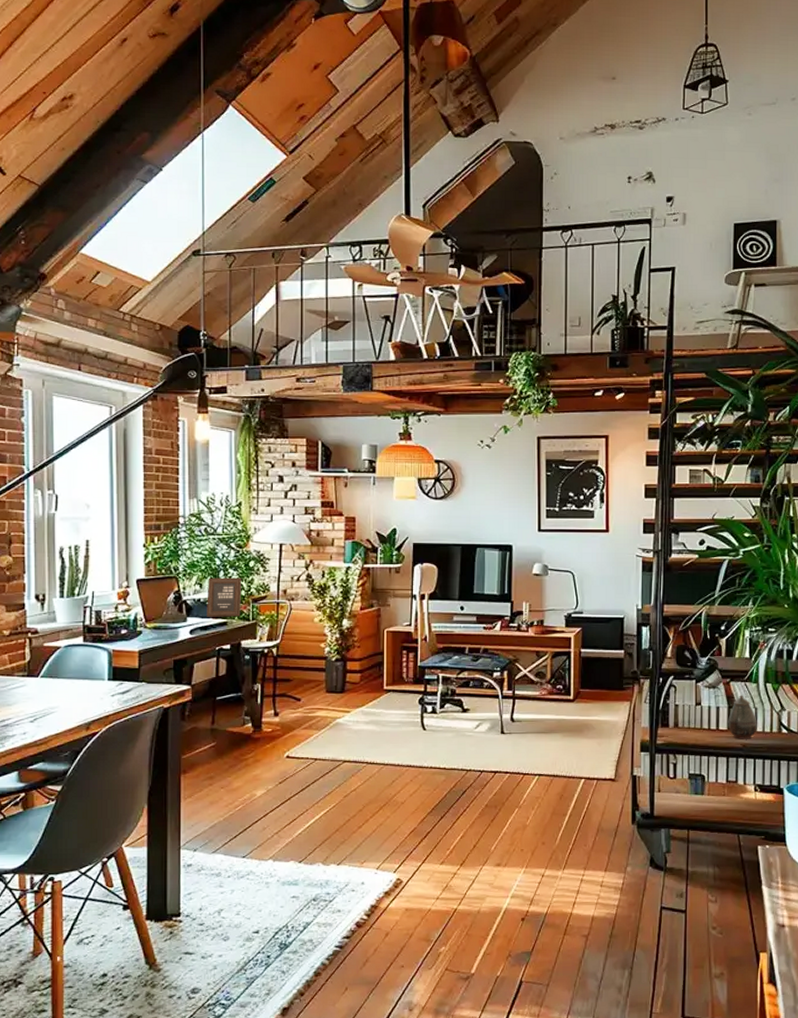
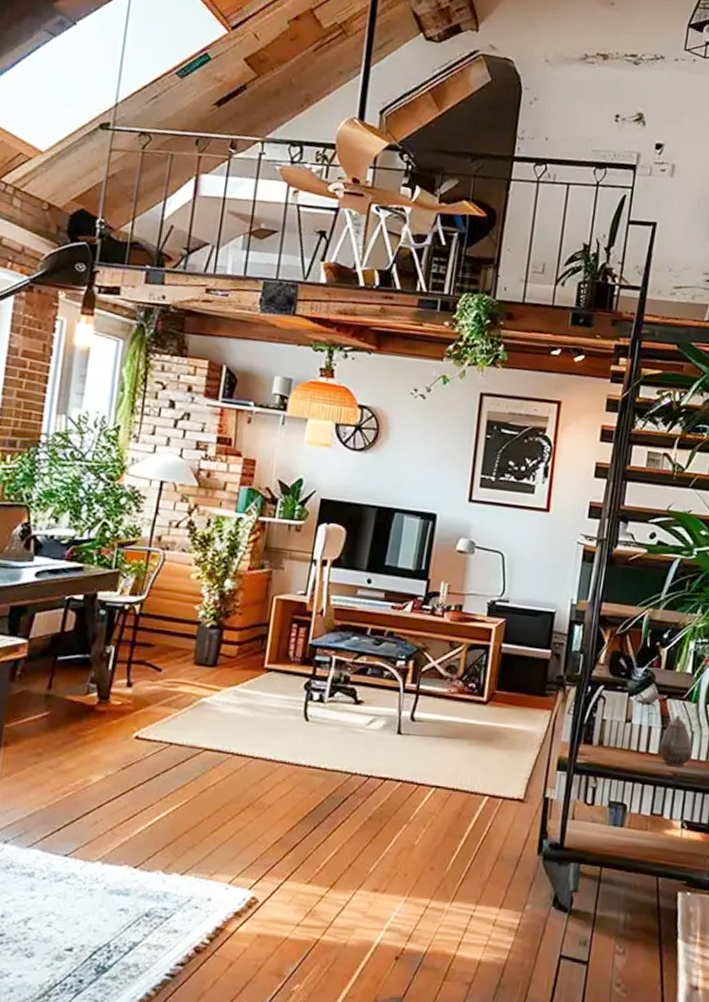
picture frame: present [207,577,242,617] -> none [59,511,109,563]

